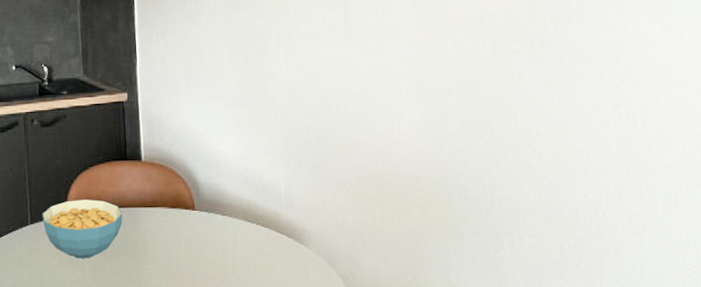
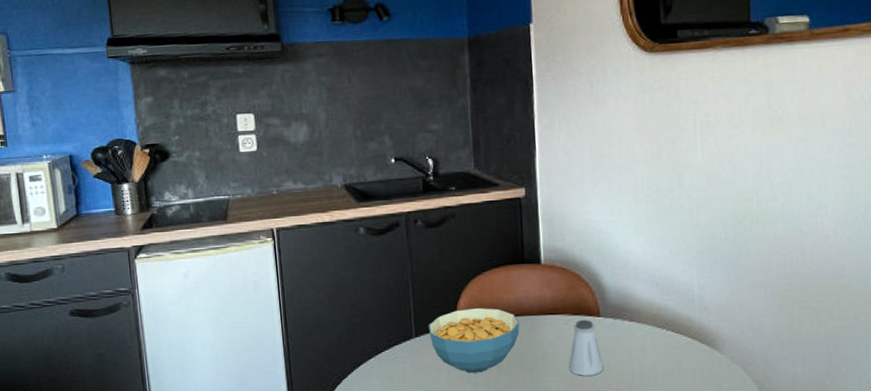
saltshaker: none [167,212,199,265] -> present [568,319,604,376]

